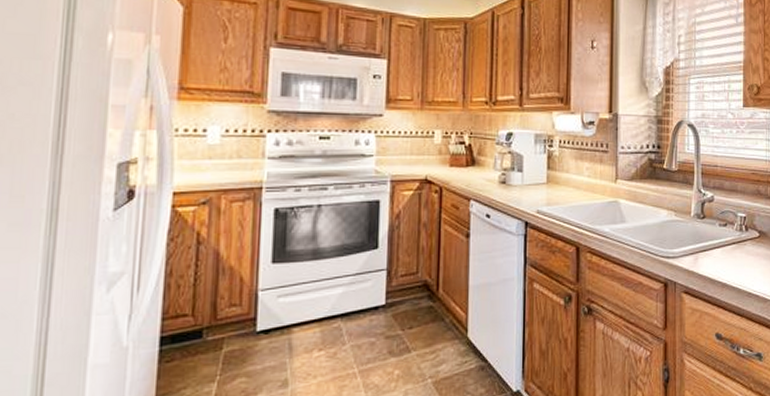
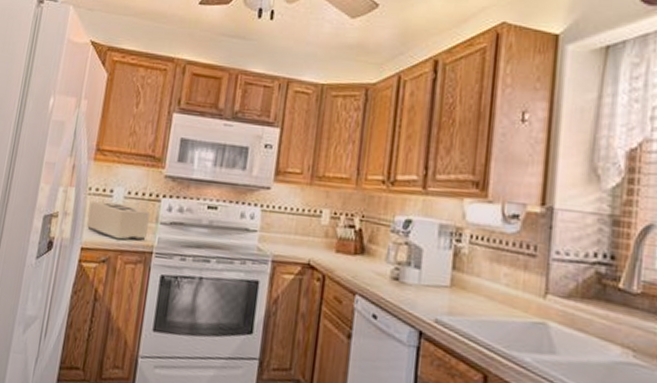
toaster: none [176,141,254,181] -> present [86,201,150,242]

